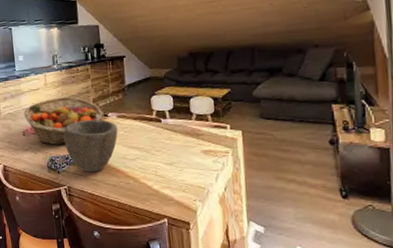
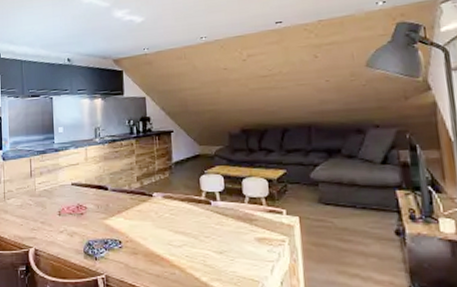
fruit basket: present [23,96,104,146] -> none [60,173,148,228]
bowl: present [63,119,118,172] -> none [103,199,163,259]

